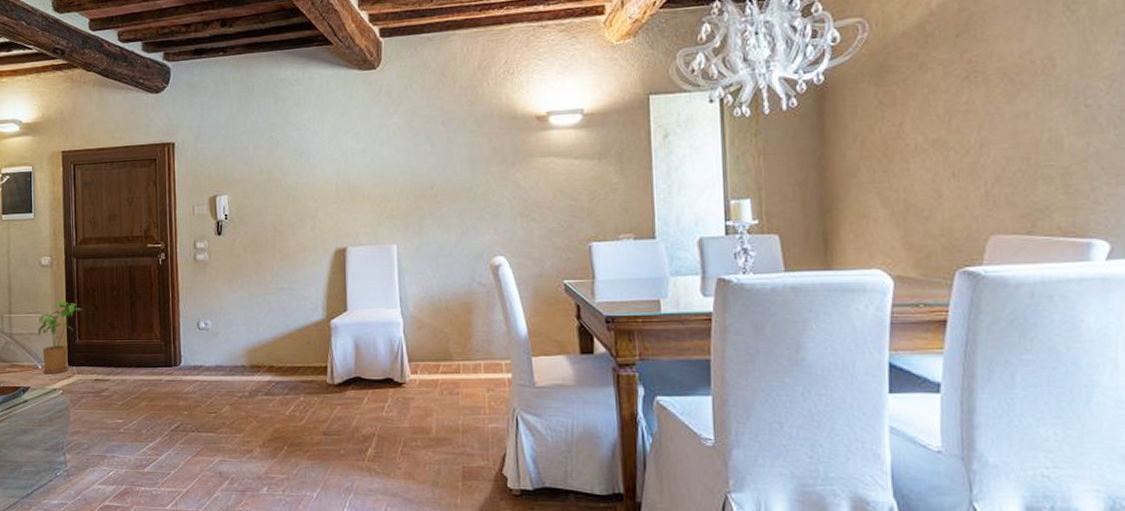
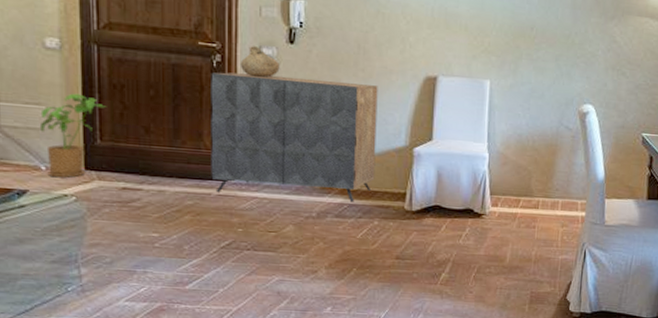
dresser: none [158,264,298,379] -> present [211,72,378,203]
ceramic vessel: none [179,242,211,269] -> present [239,46,280,78]

